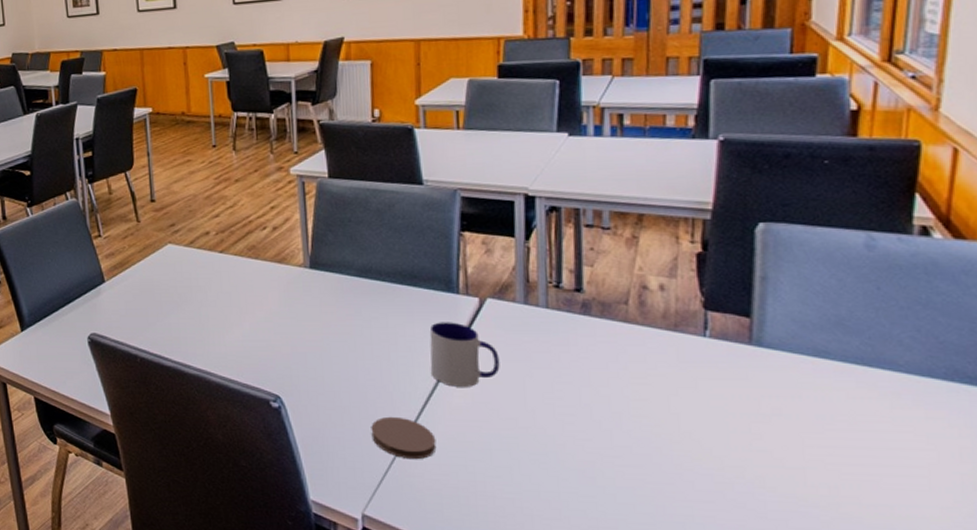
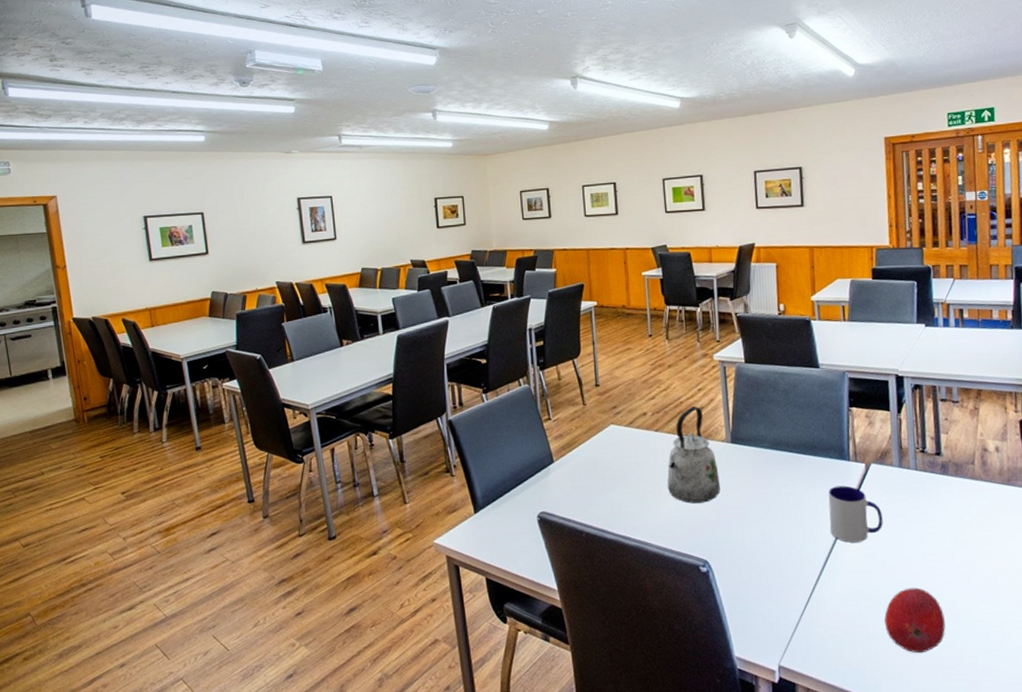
kettle: none [233,226,296,333] -> present [667,406,720,504]
coaster: present [371,416,437,460] -> none [784,572,837,611]
fruit: none [497,442,577,518] -> present [884,587,946,654]

